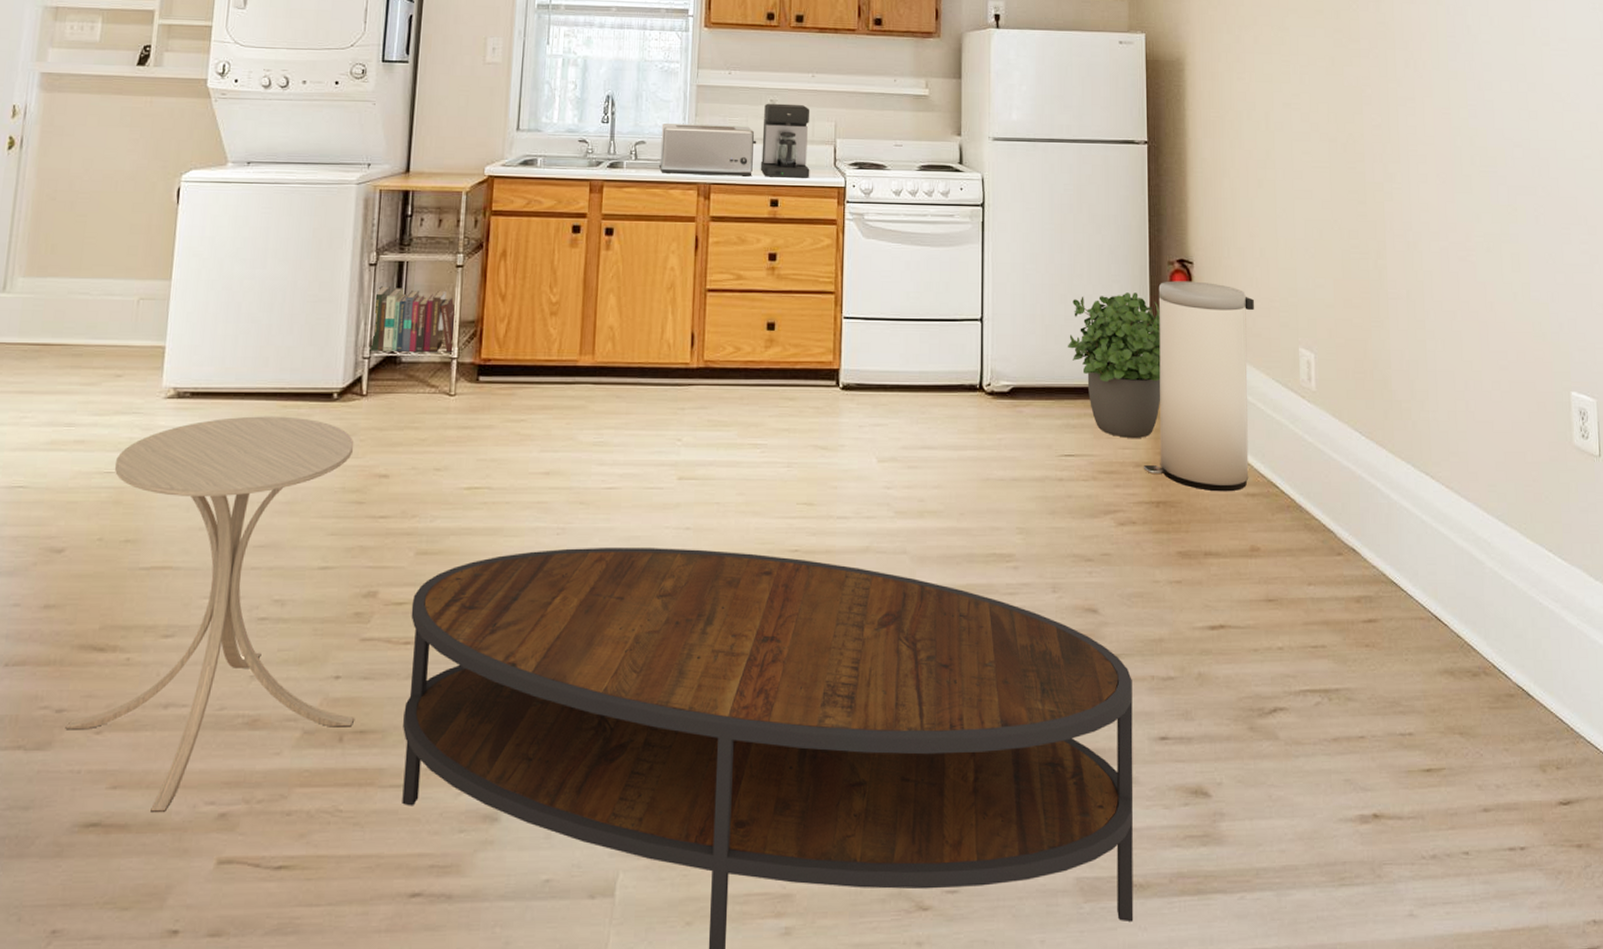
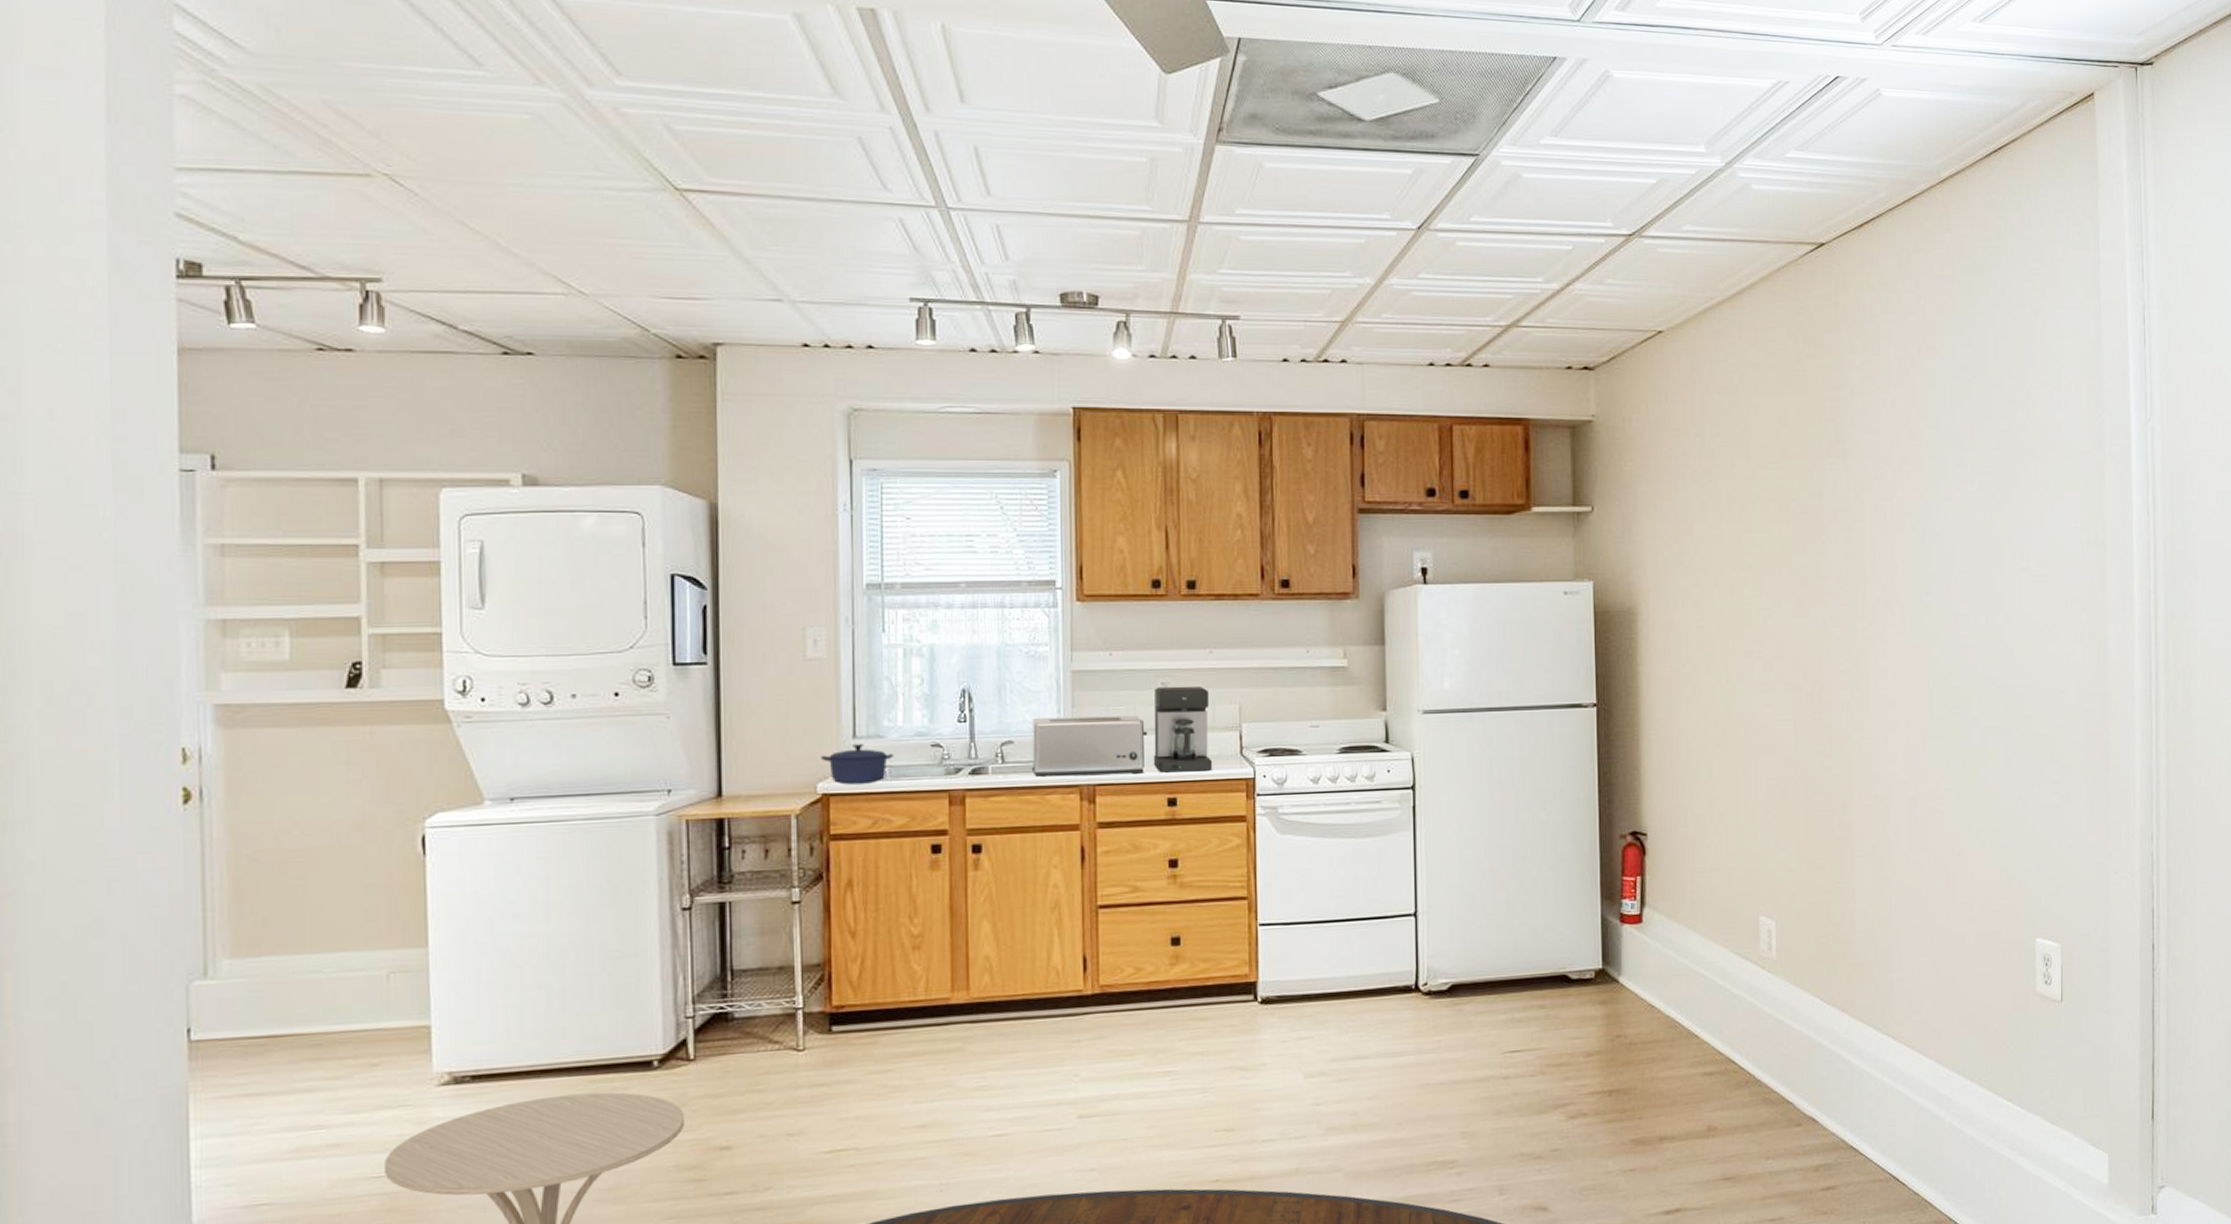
books: present [370,286,456,353] -> none [692,931,799,1010]
cooking pot: none [490,135,549,171] -> present [821,743,894,786]
potted plant: present [1068,292,1161,438] -> none [1512,871,1613,1028]
pedal bin: present [1143,281,1254,492] -> none [1594,854,1712,1074]

